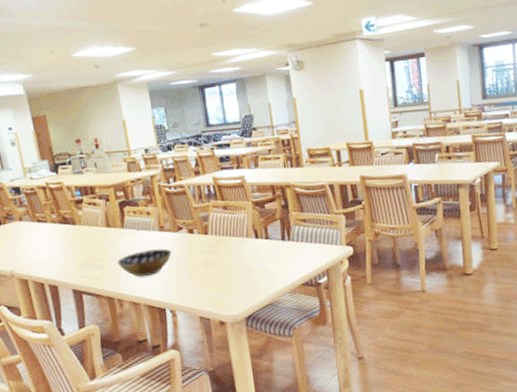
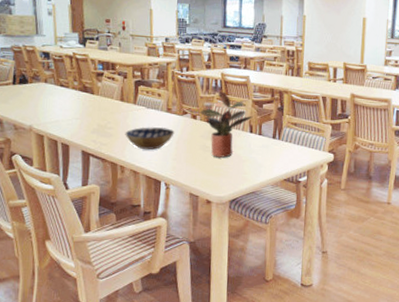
potted plant: none [194,197,256,272] -> present [198,91,253,158]

